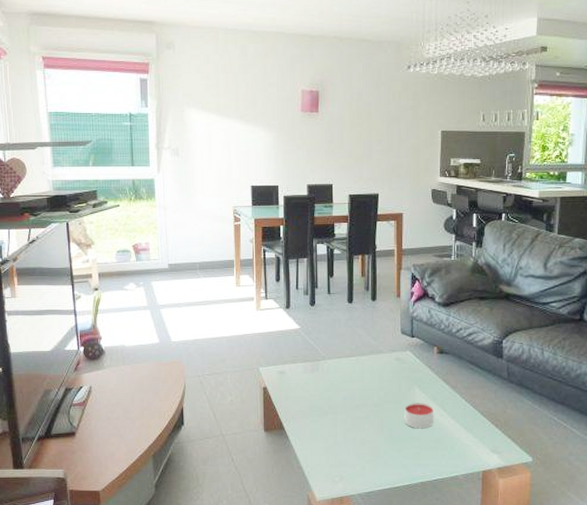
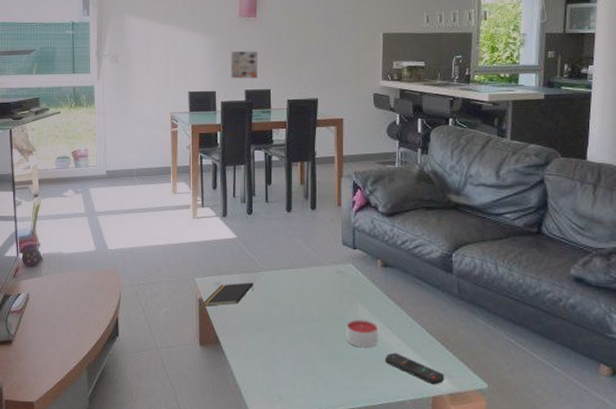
notepad: none [268,370,317,394] -> present [204,282,255,307]
wall art: none [293,146,320,174] -> present [231,51,258,79]
remote control: none [440,432,494,460] -> present [385,352,445,385]

